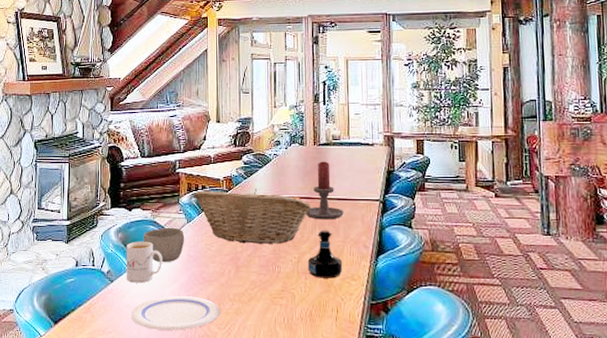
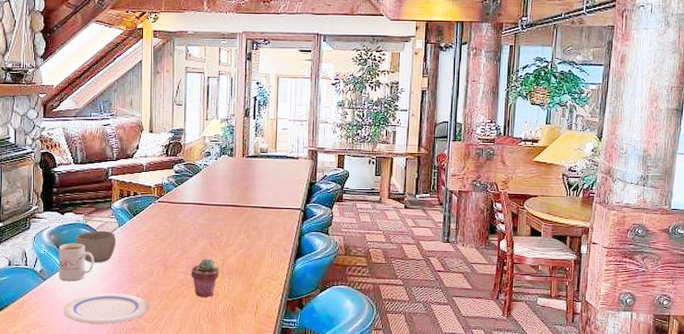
fruit basket: present [194,189,312,244] -> none [126,196,238,247]
potted succulent: none [264,256,294,300] -> present [191,258,219,297]
candle holder: present [306,161,344,220] -> none [232,172,267,226]
tequila bottle: present [307,230,343,278] -> none [231,235,264,278]

